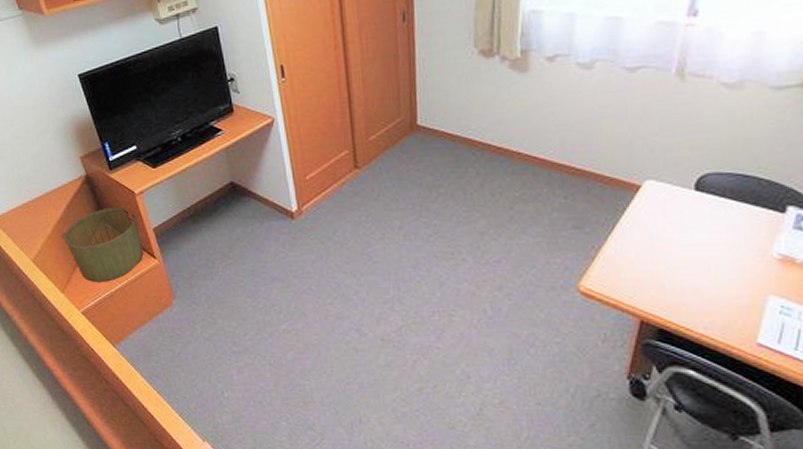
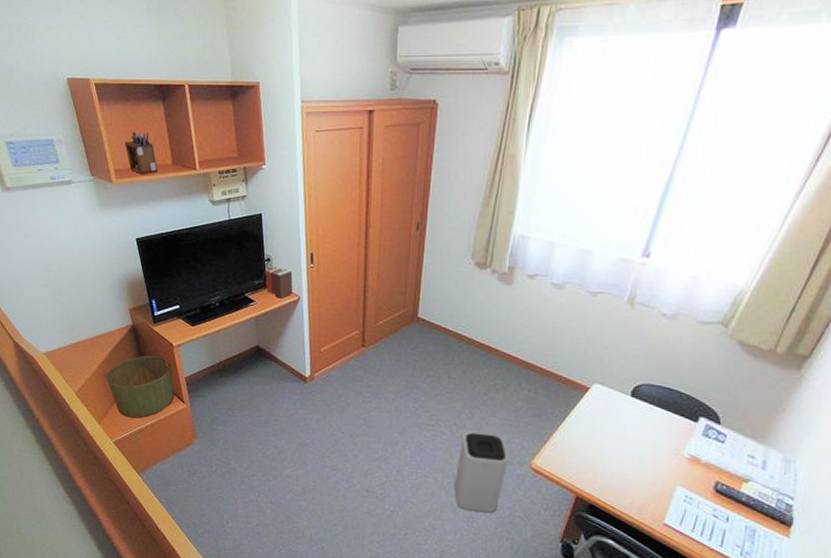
books: none [227,87,265,125] -> present [261,267,293,300]
trash can: none [486,254,551,352] -> present [454,431,509,514]

